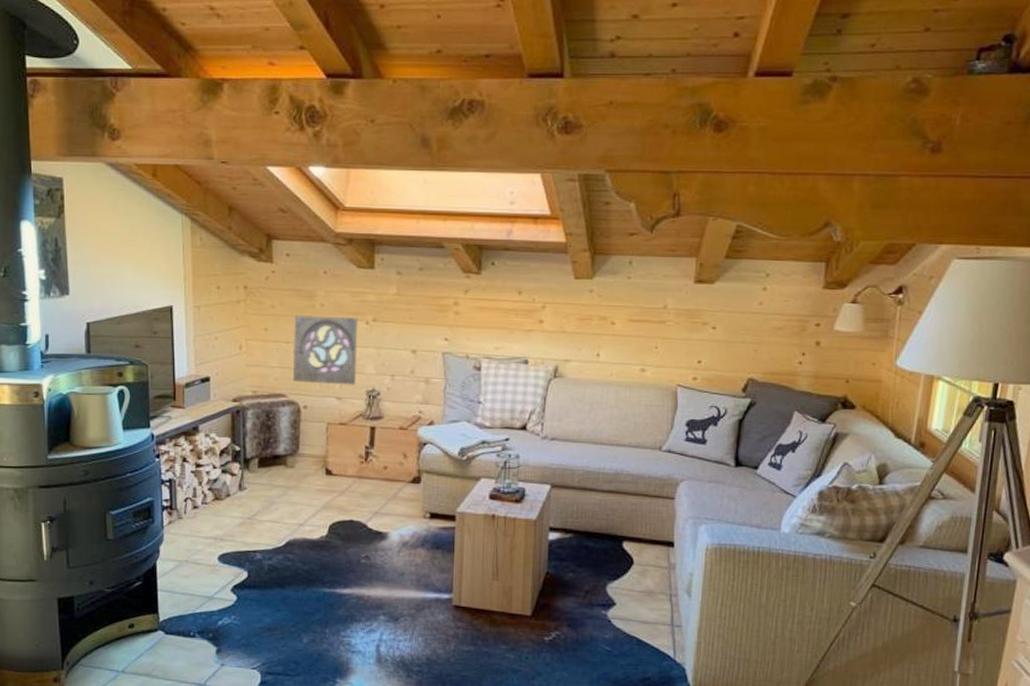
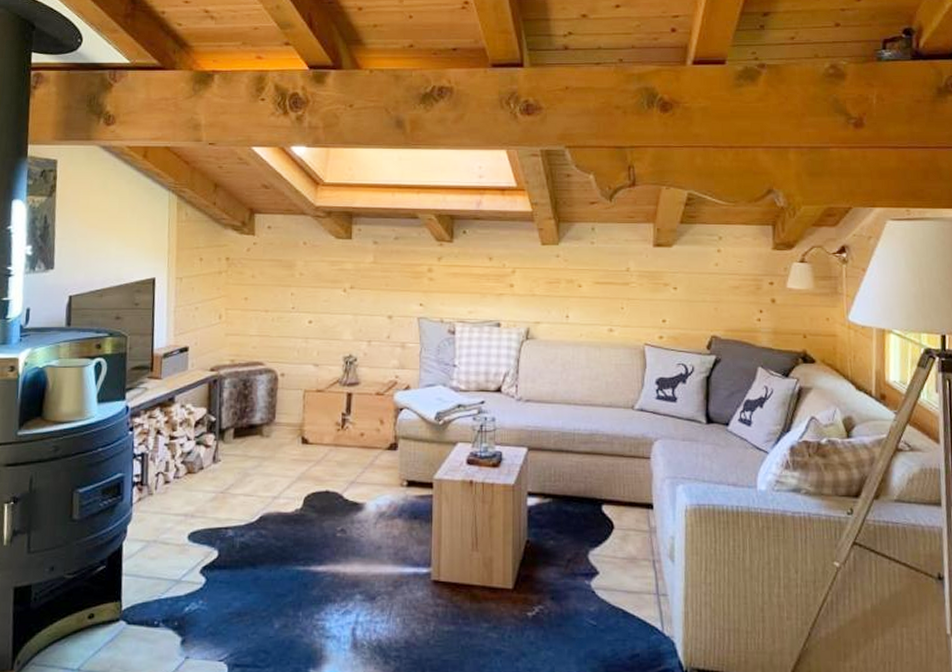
wall ornament: present [292,315,358,385] -> none [270,285,336,352]

